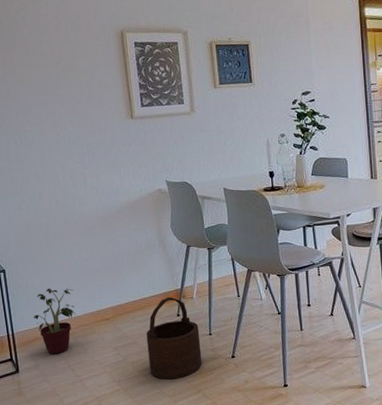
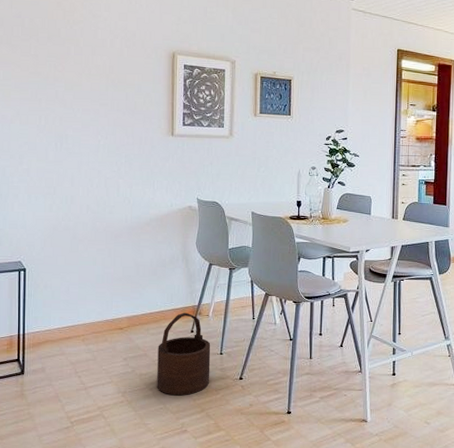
potted plant: present [33,286,76,355] -> none [47,291,91,359]

